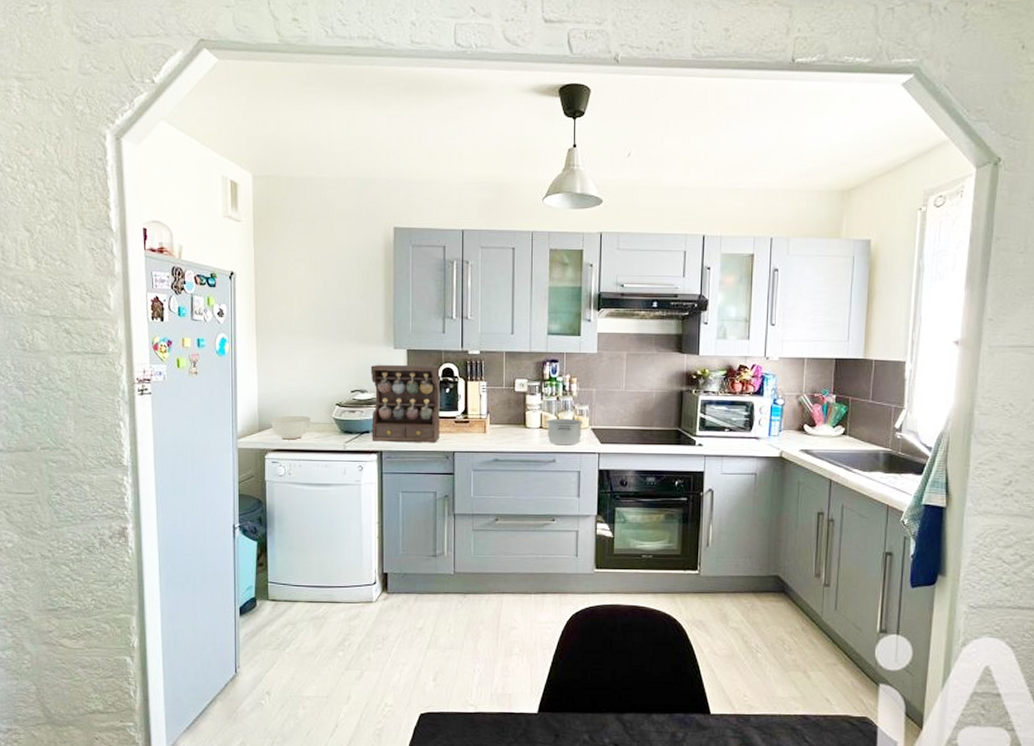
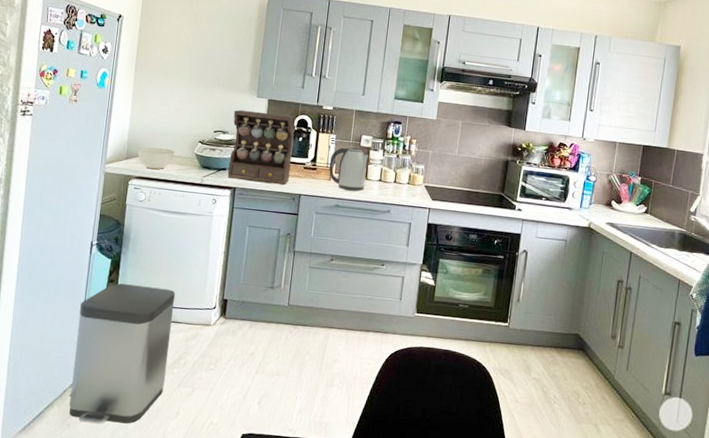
pedal bin: none [231,566,331,716] -> present [69,283,176,424]
kettle: none [482,393,526,442] -> present [329,147,369,192]
cooking pot: present [546,418,583,446] -> none [385,173,418,199]

